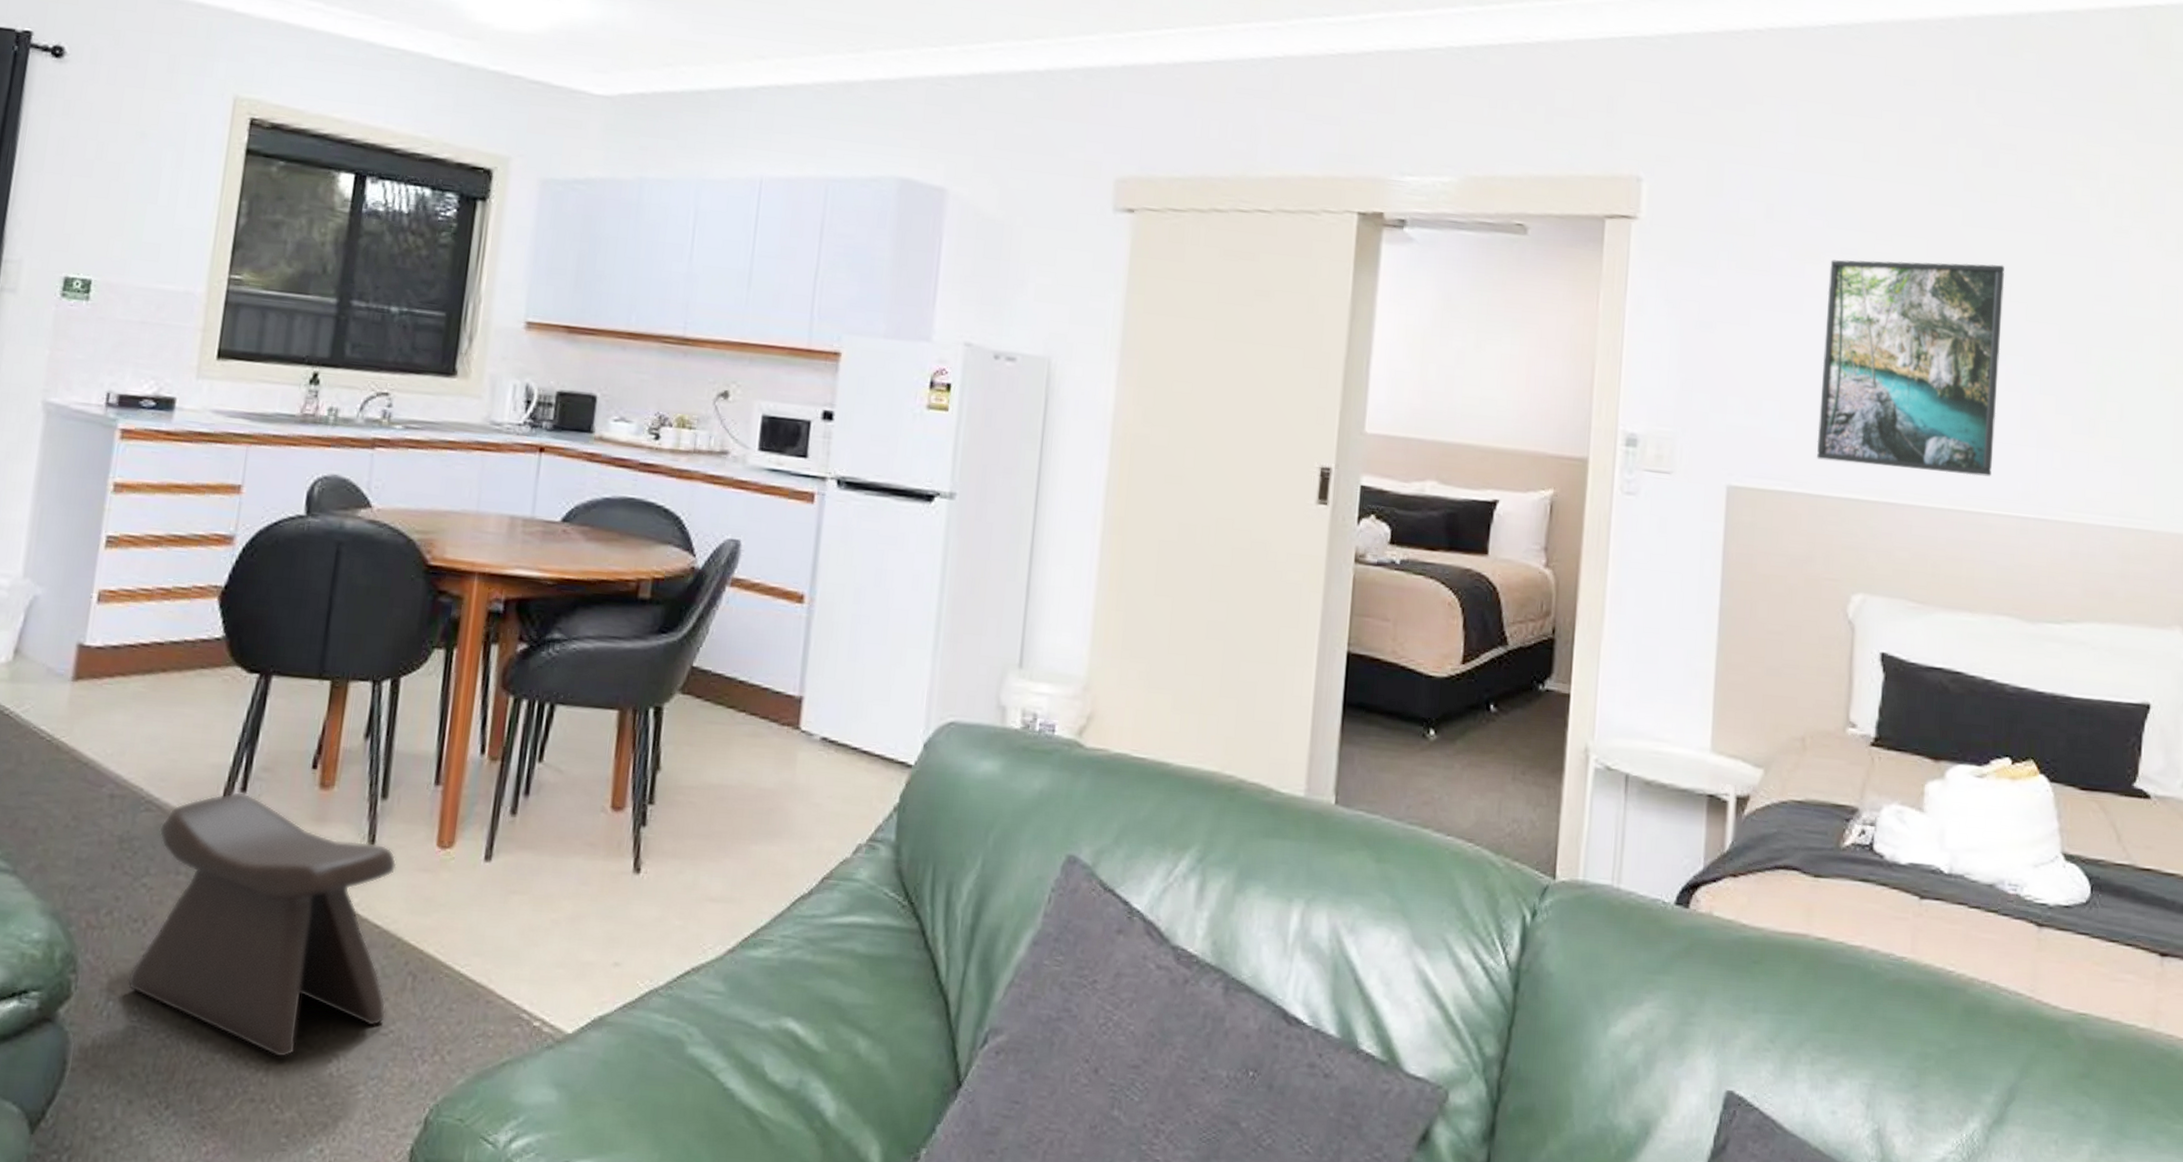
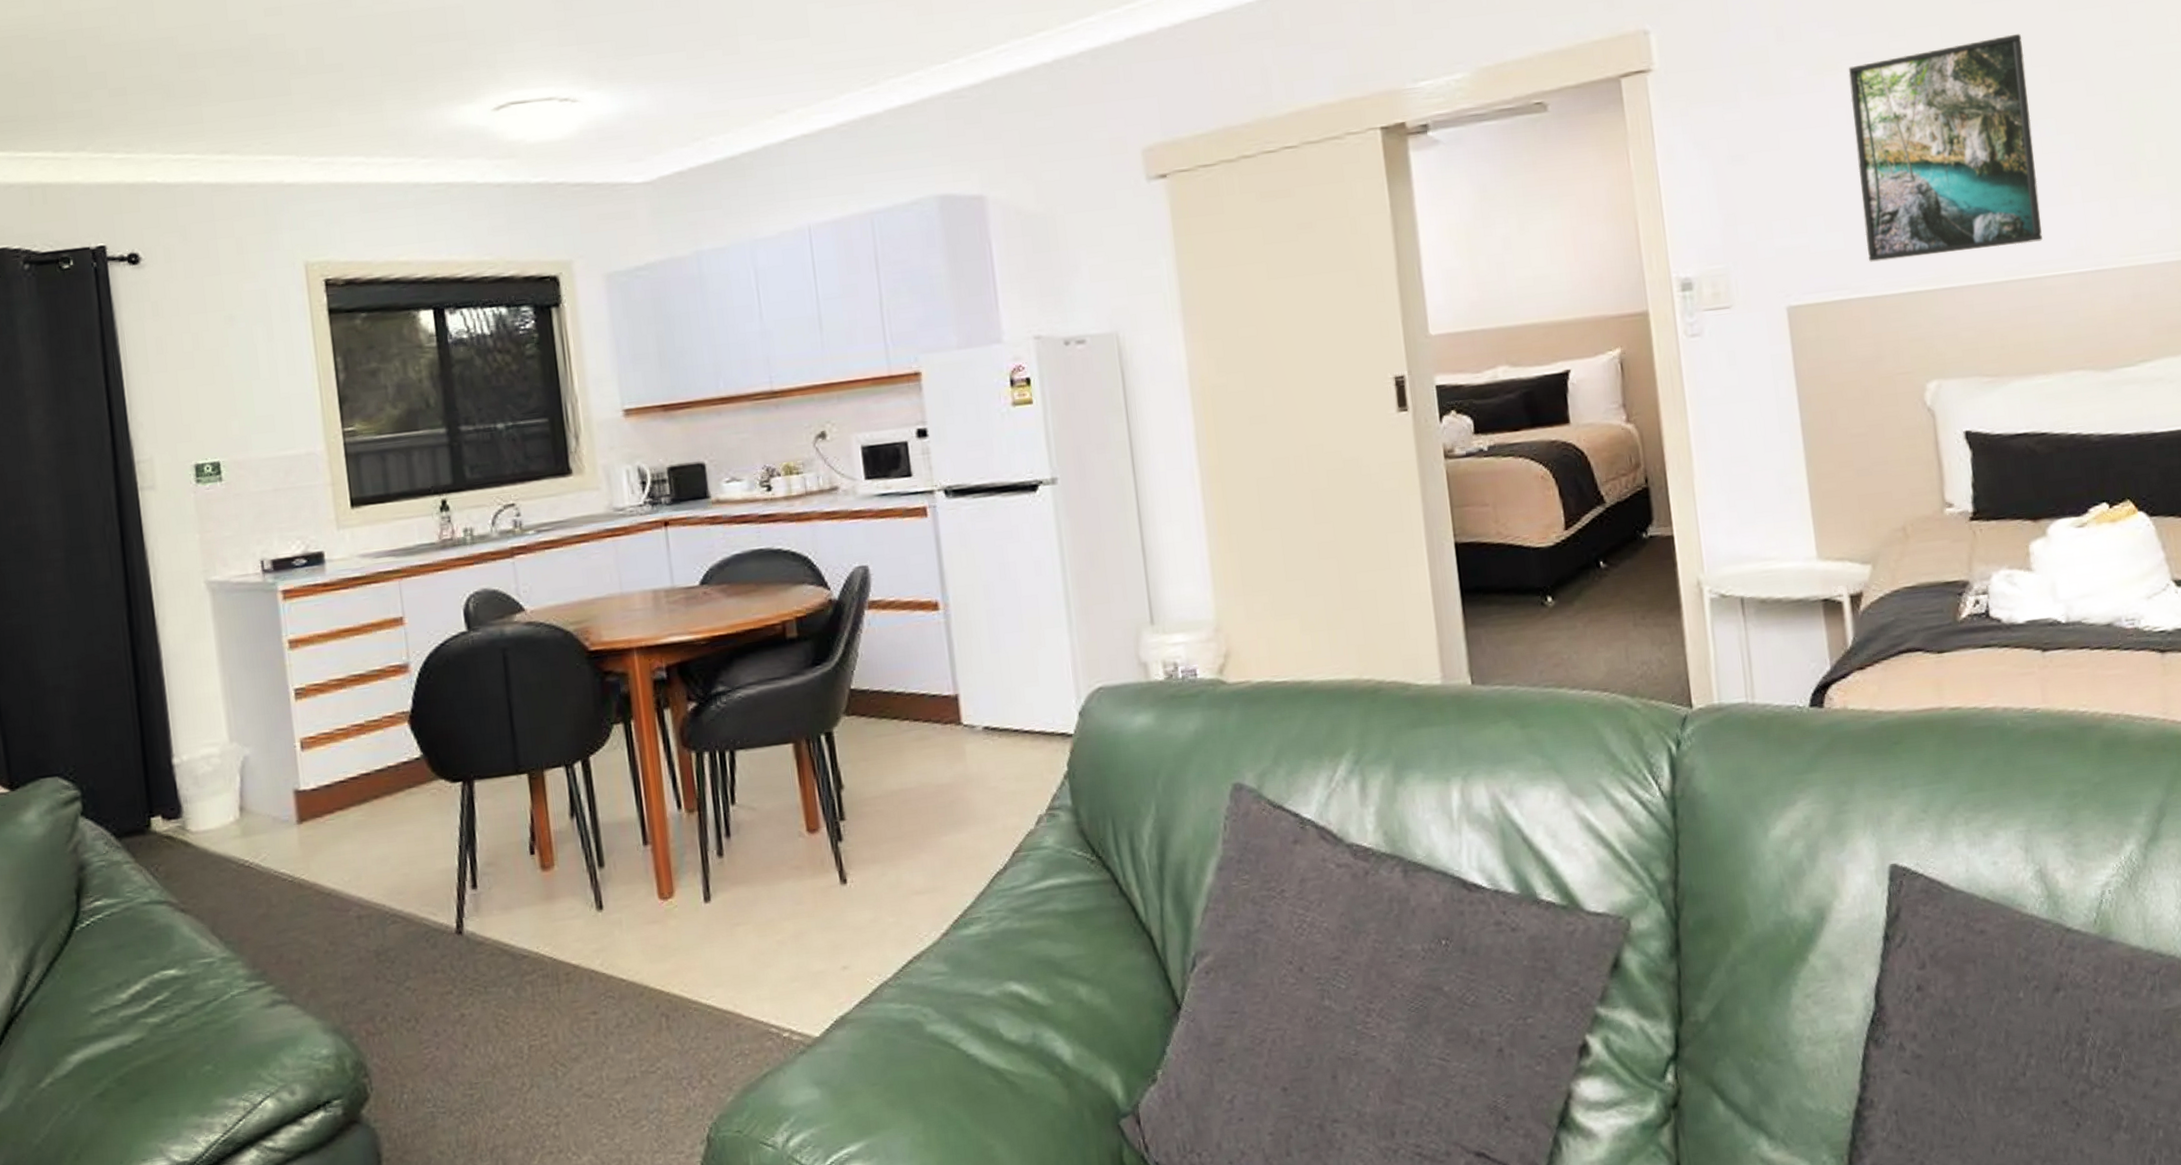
stool: present [127,791,397,1058] -> none [408,888,651,1112]

